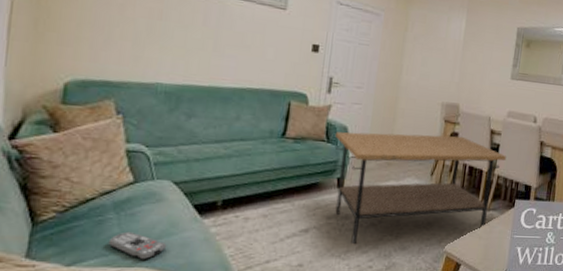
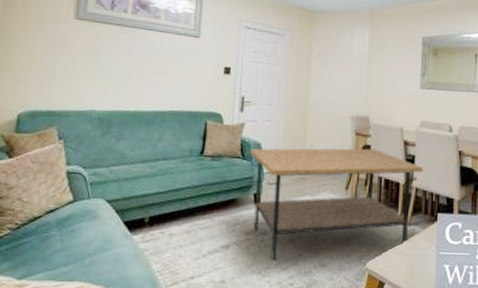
remote control: present [108,231,167,260] -> none [52,247,102,275]

